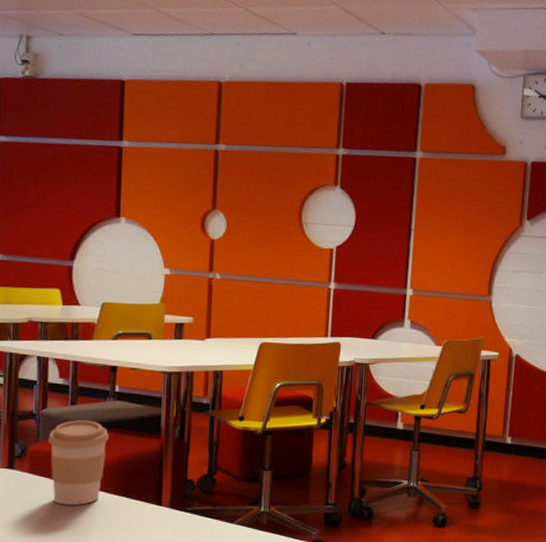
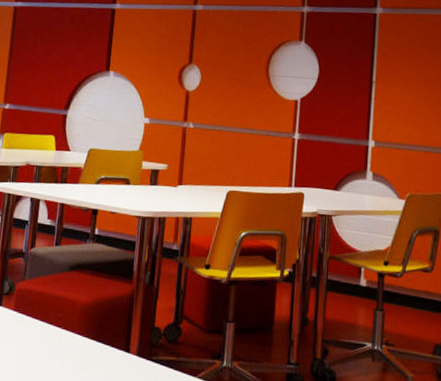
coffee cup: present [48,420,109,505] -> none [33,260,86,347]

